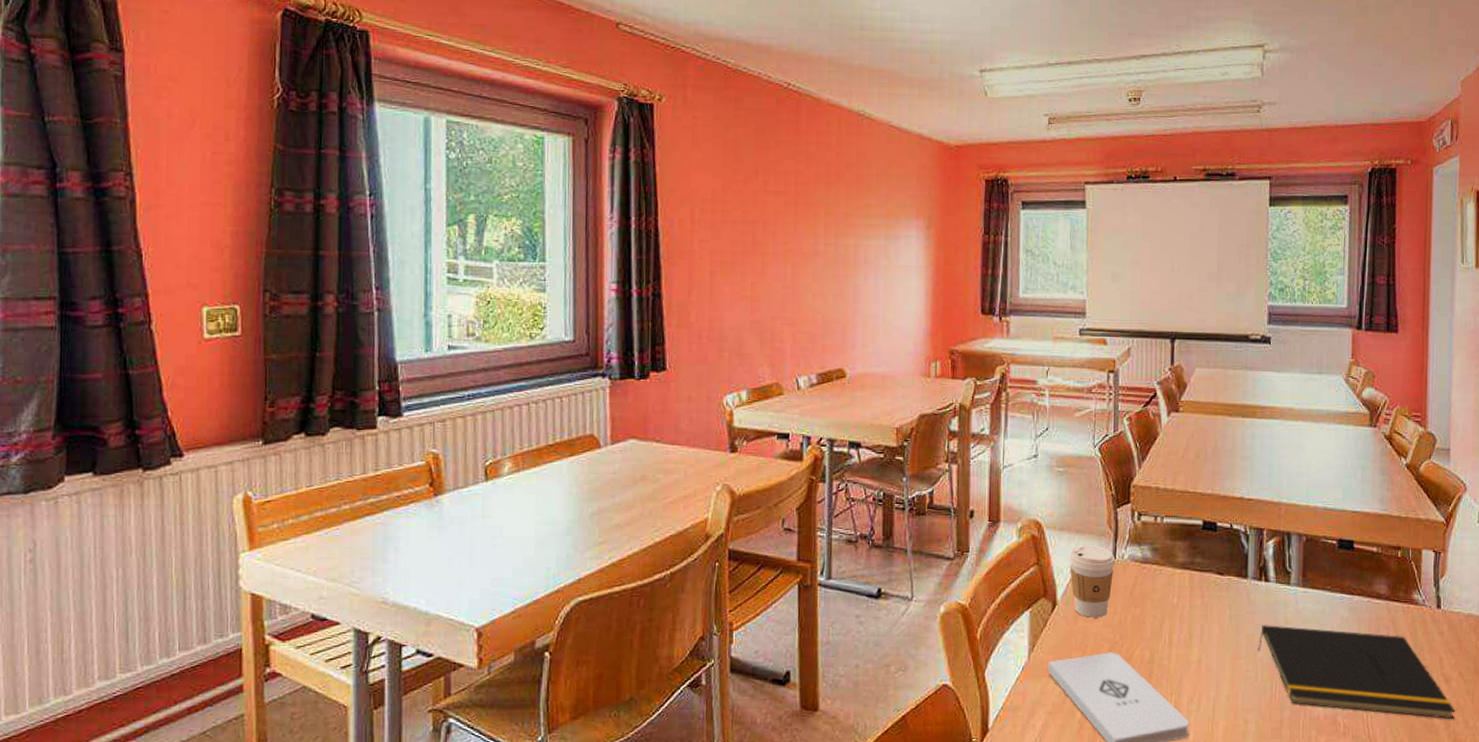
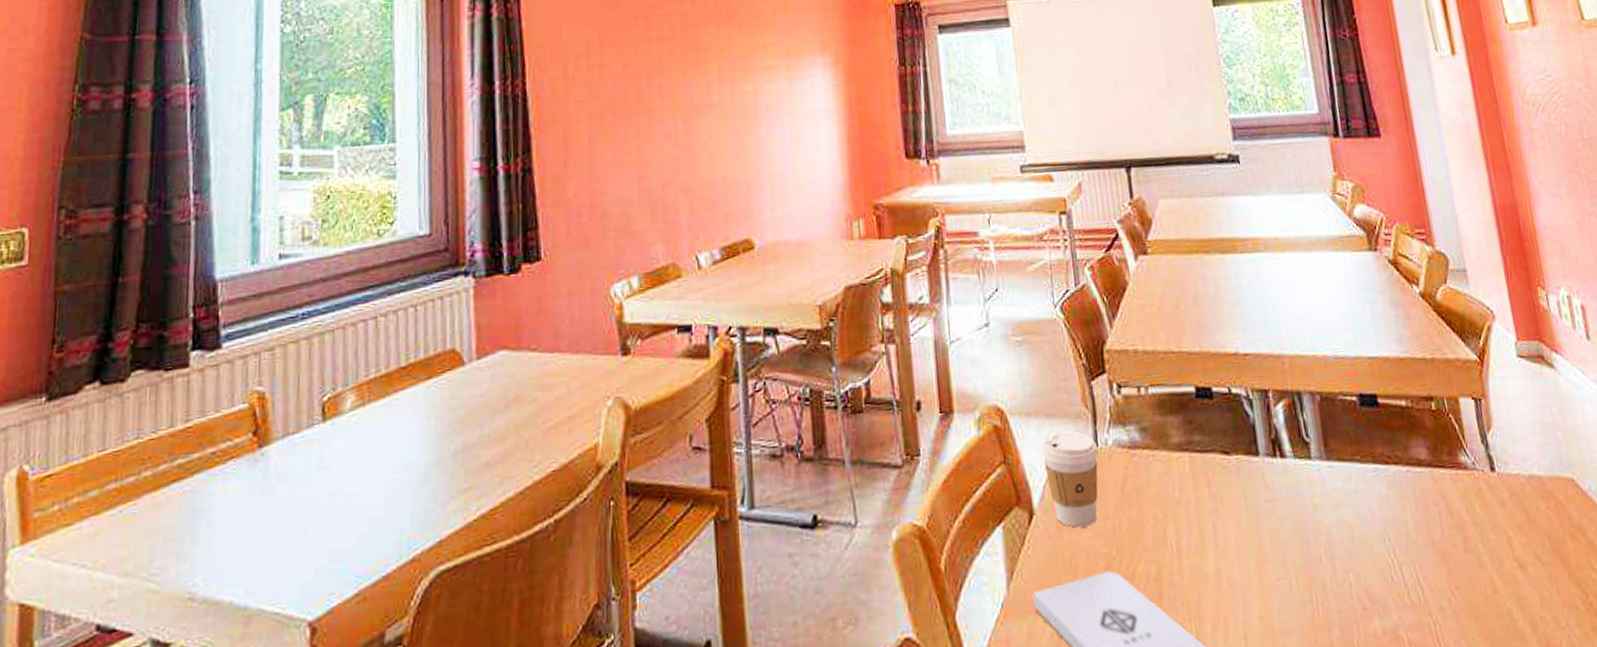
notepad: present [1258,625,1455,720] -> none [1286,511,1541,620]

